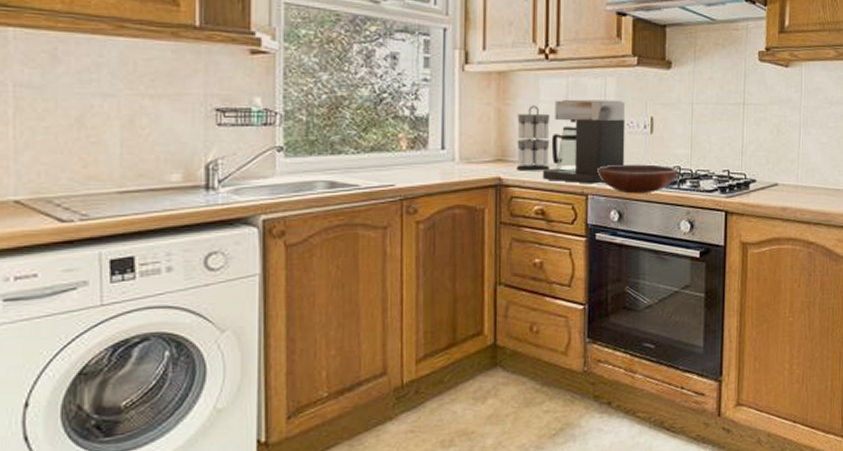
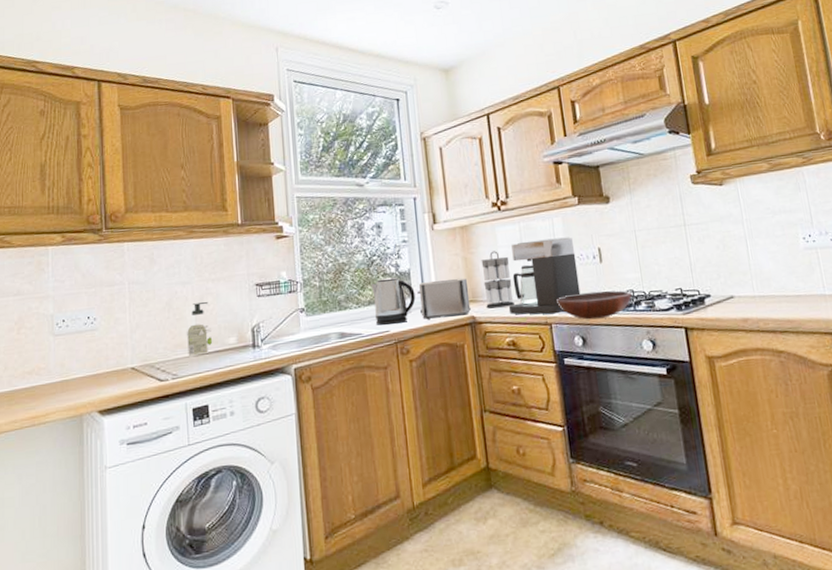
soap dispenser: none [107,124,146,193] -> present [187,302,213,356]
kettle: none [376,121,432,179] -> present [371,277,416,326]
toaster: none [435,131,498,175] -> present [417,277,471,319]

